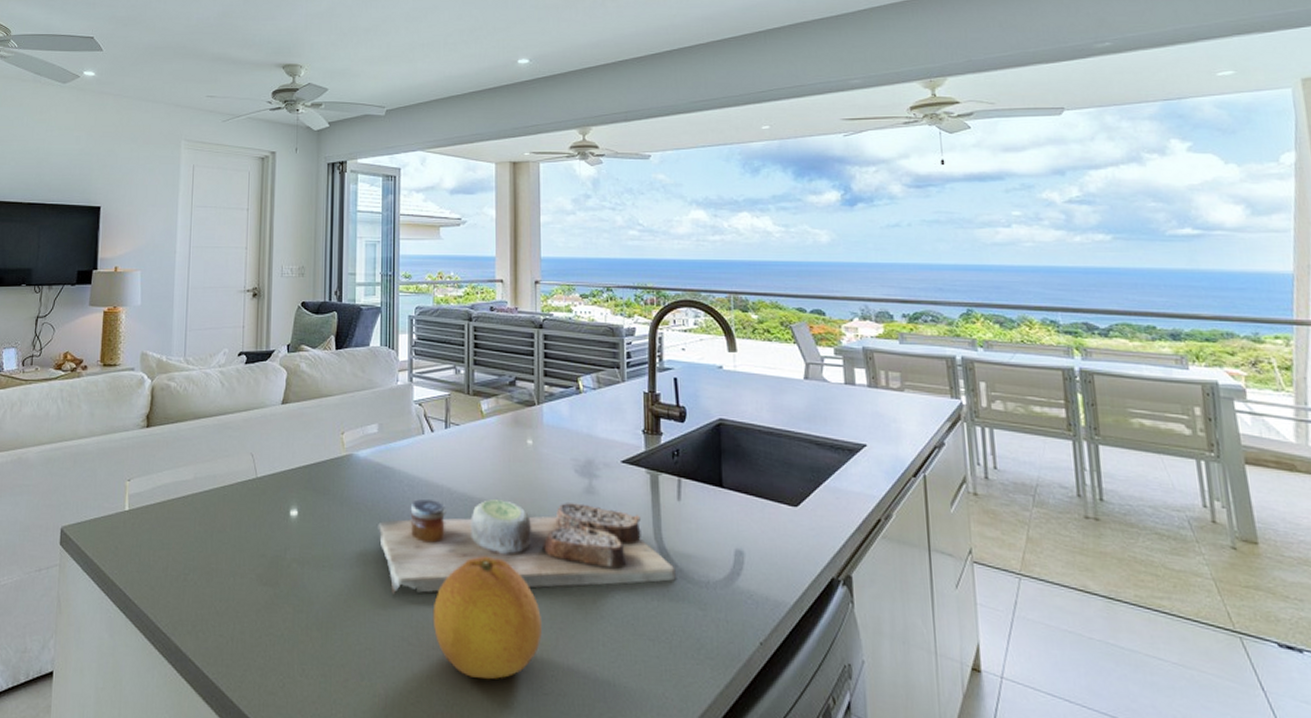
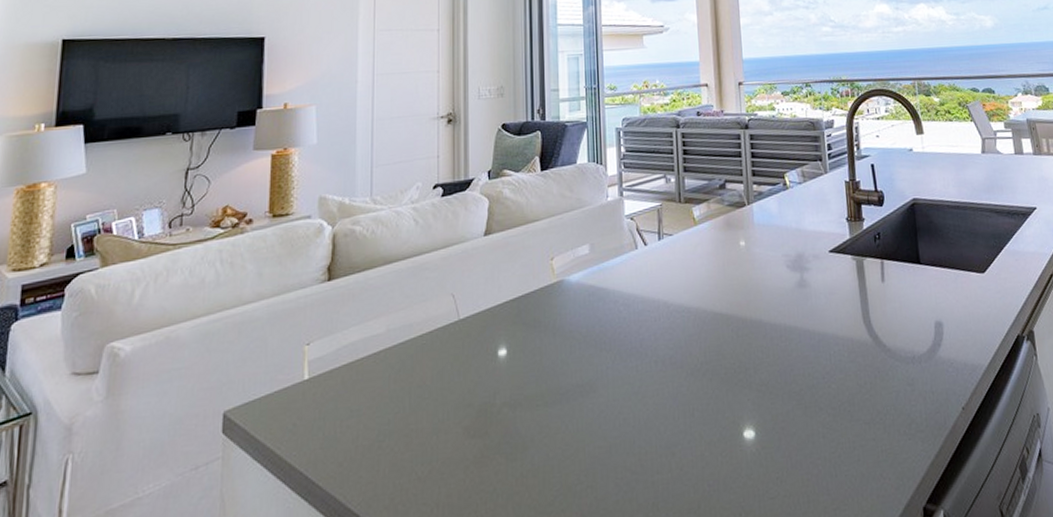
cutting board: present [376,499,676,594] -> none [592,298,885,423]
fruit: present [432,556,542,680] -> none [655,365,765,496]

